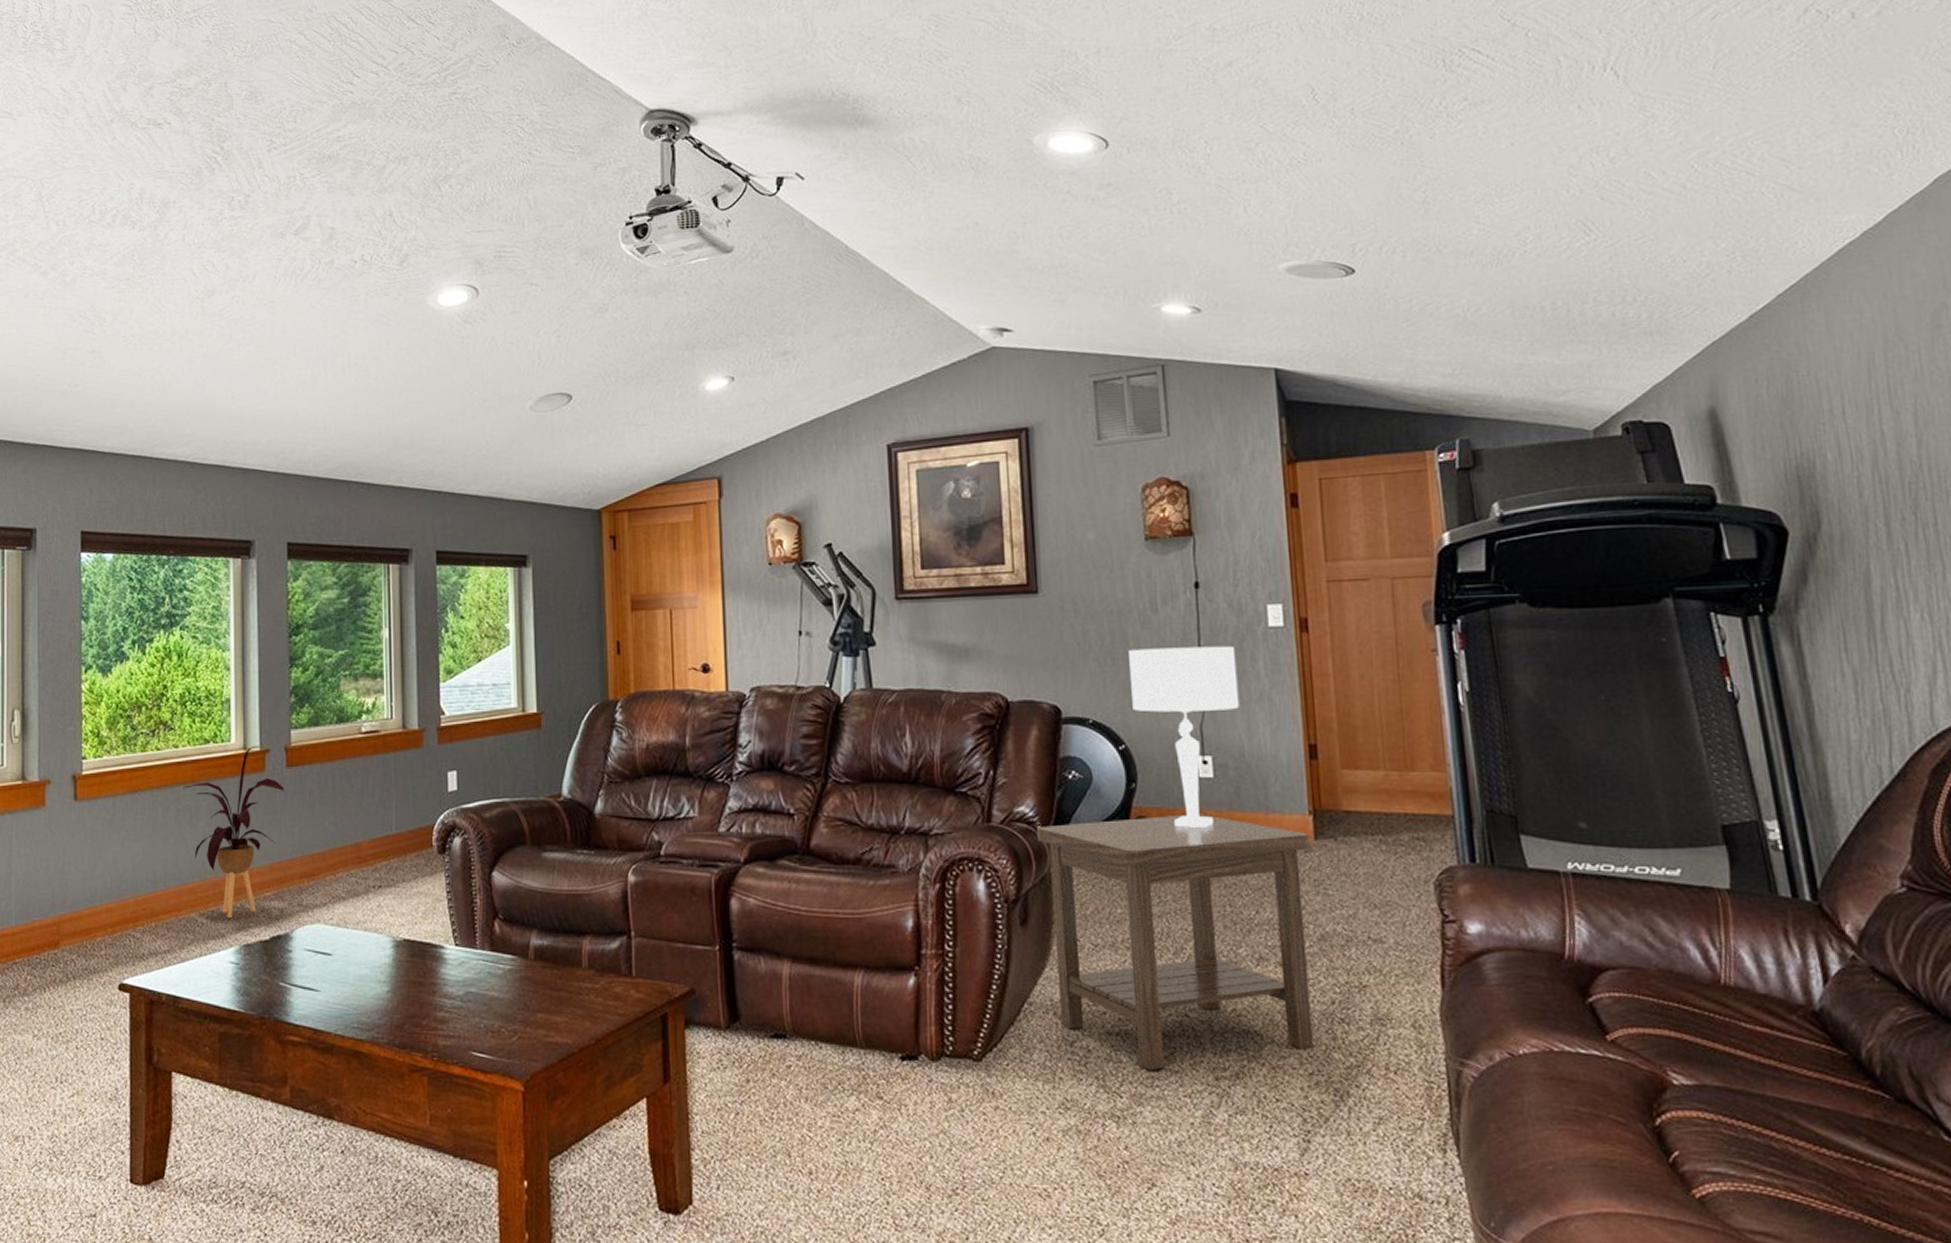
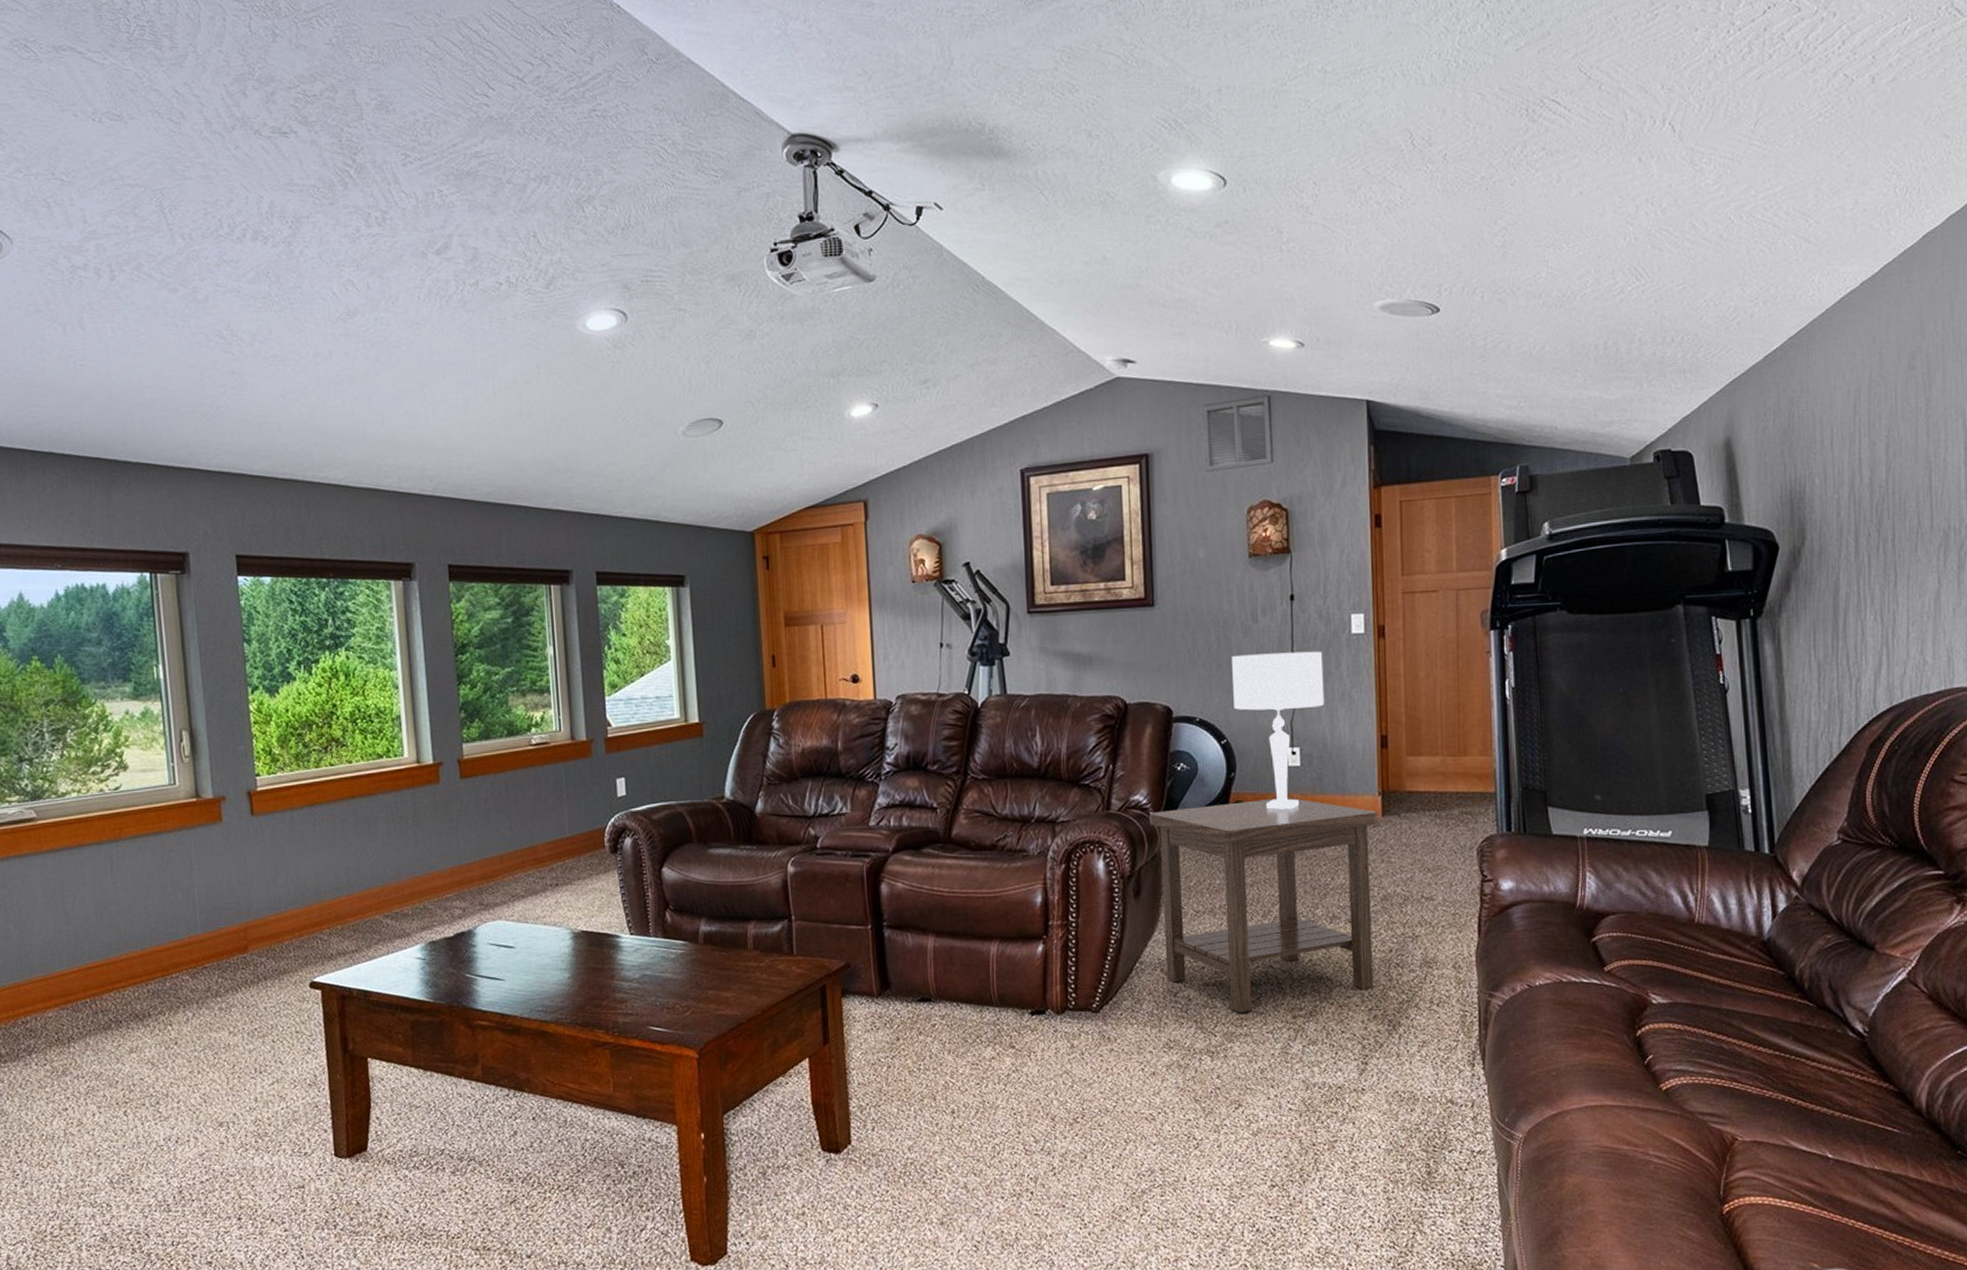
house plant: present [183,745,285,918] -> none [359,759,460,918]

